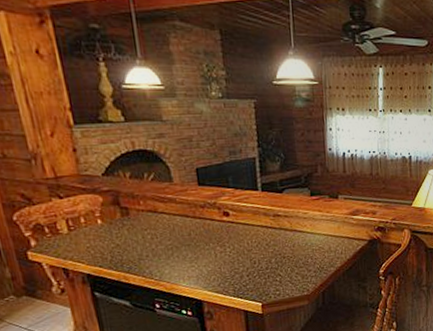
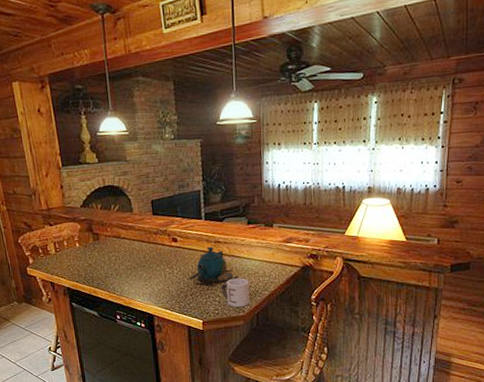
teapot: none [244,220,301,265] -> present [188,246,238,286]
mug: none [281,254,315,287] -> present [220,278,250,308]

